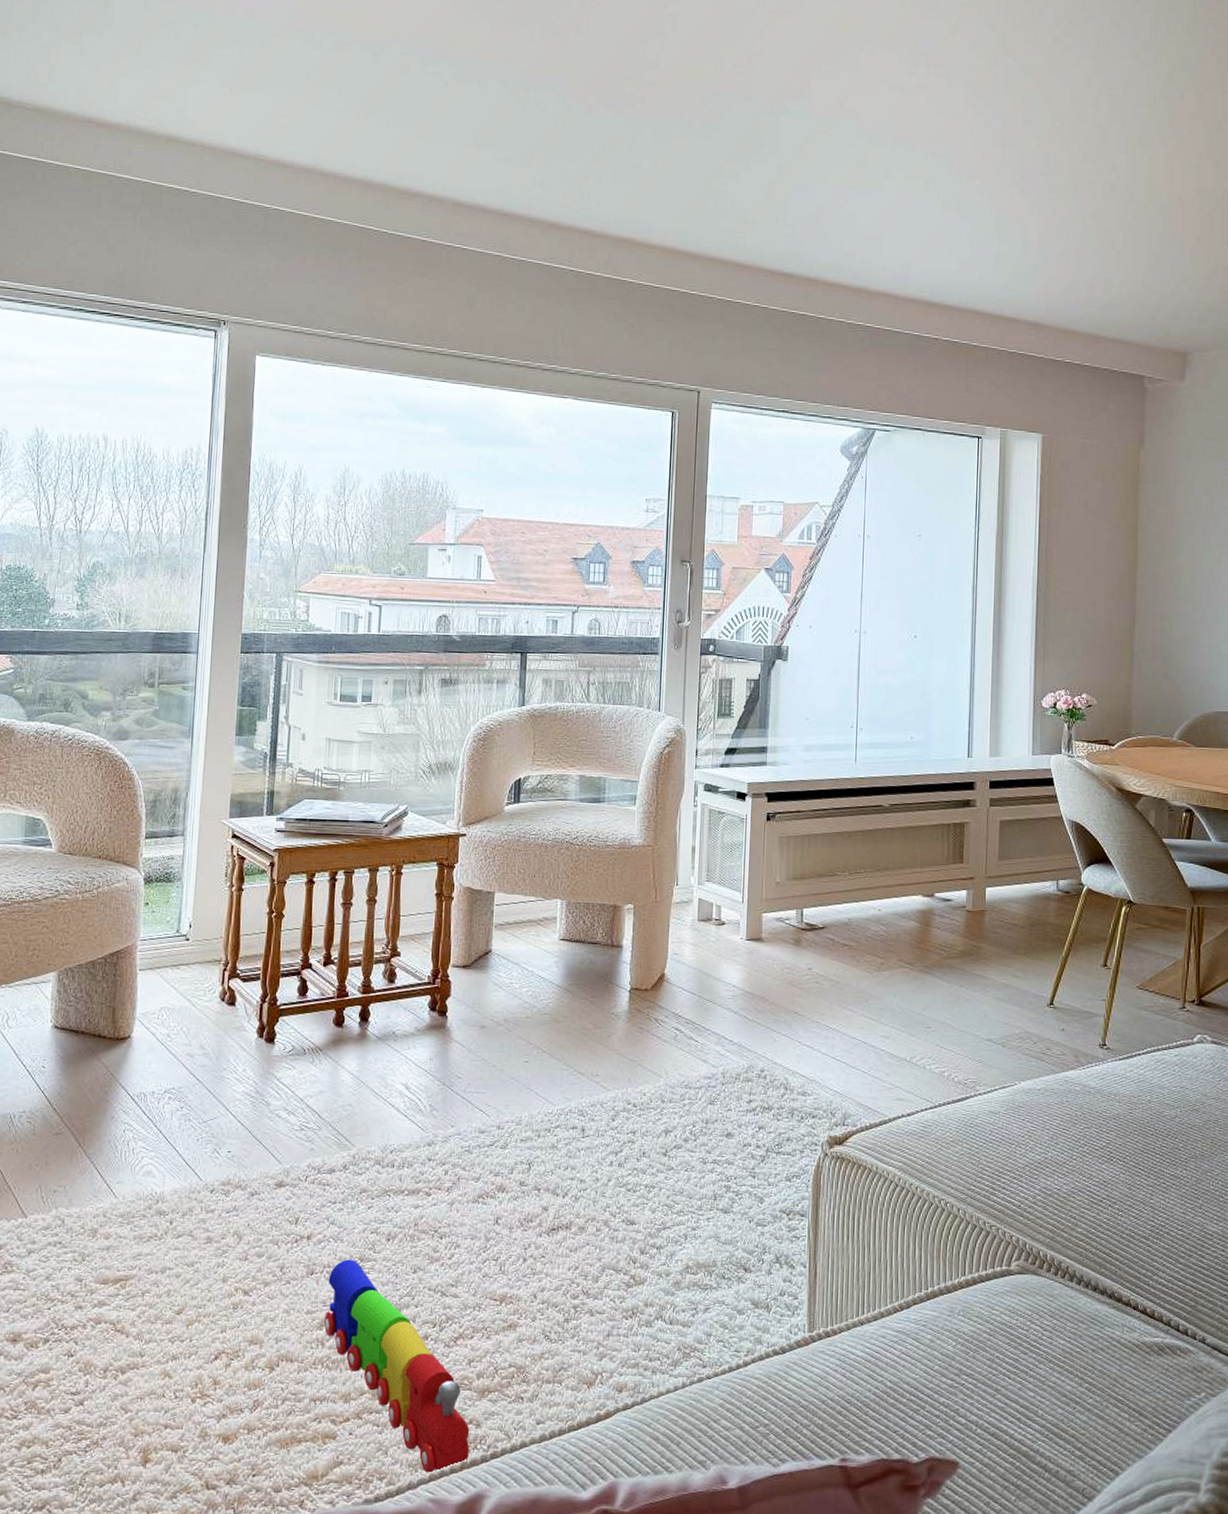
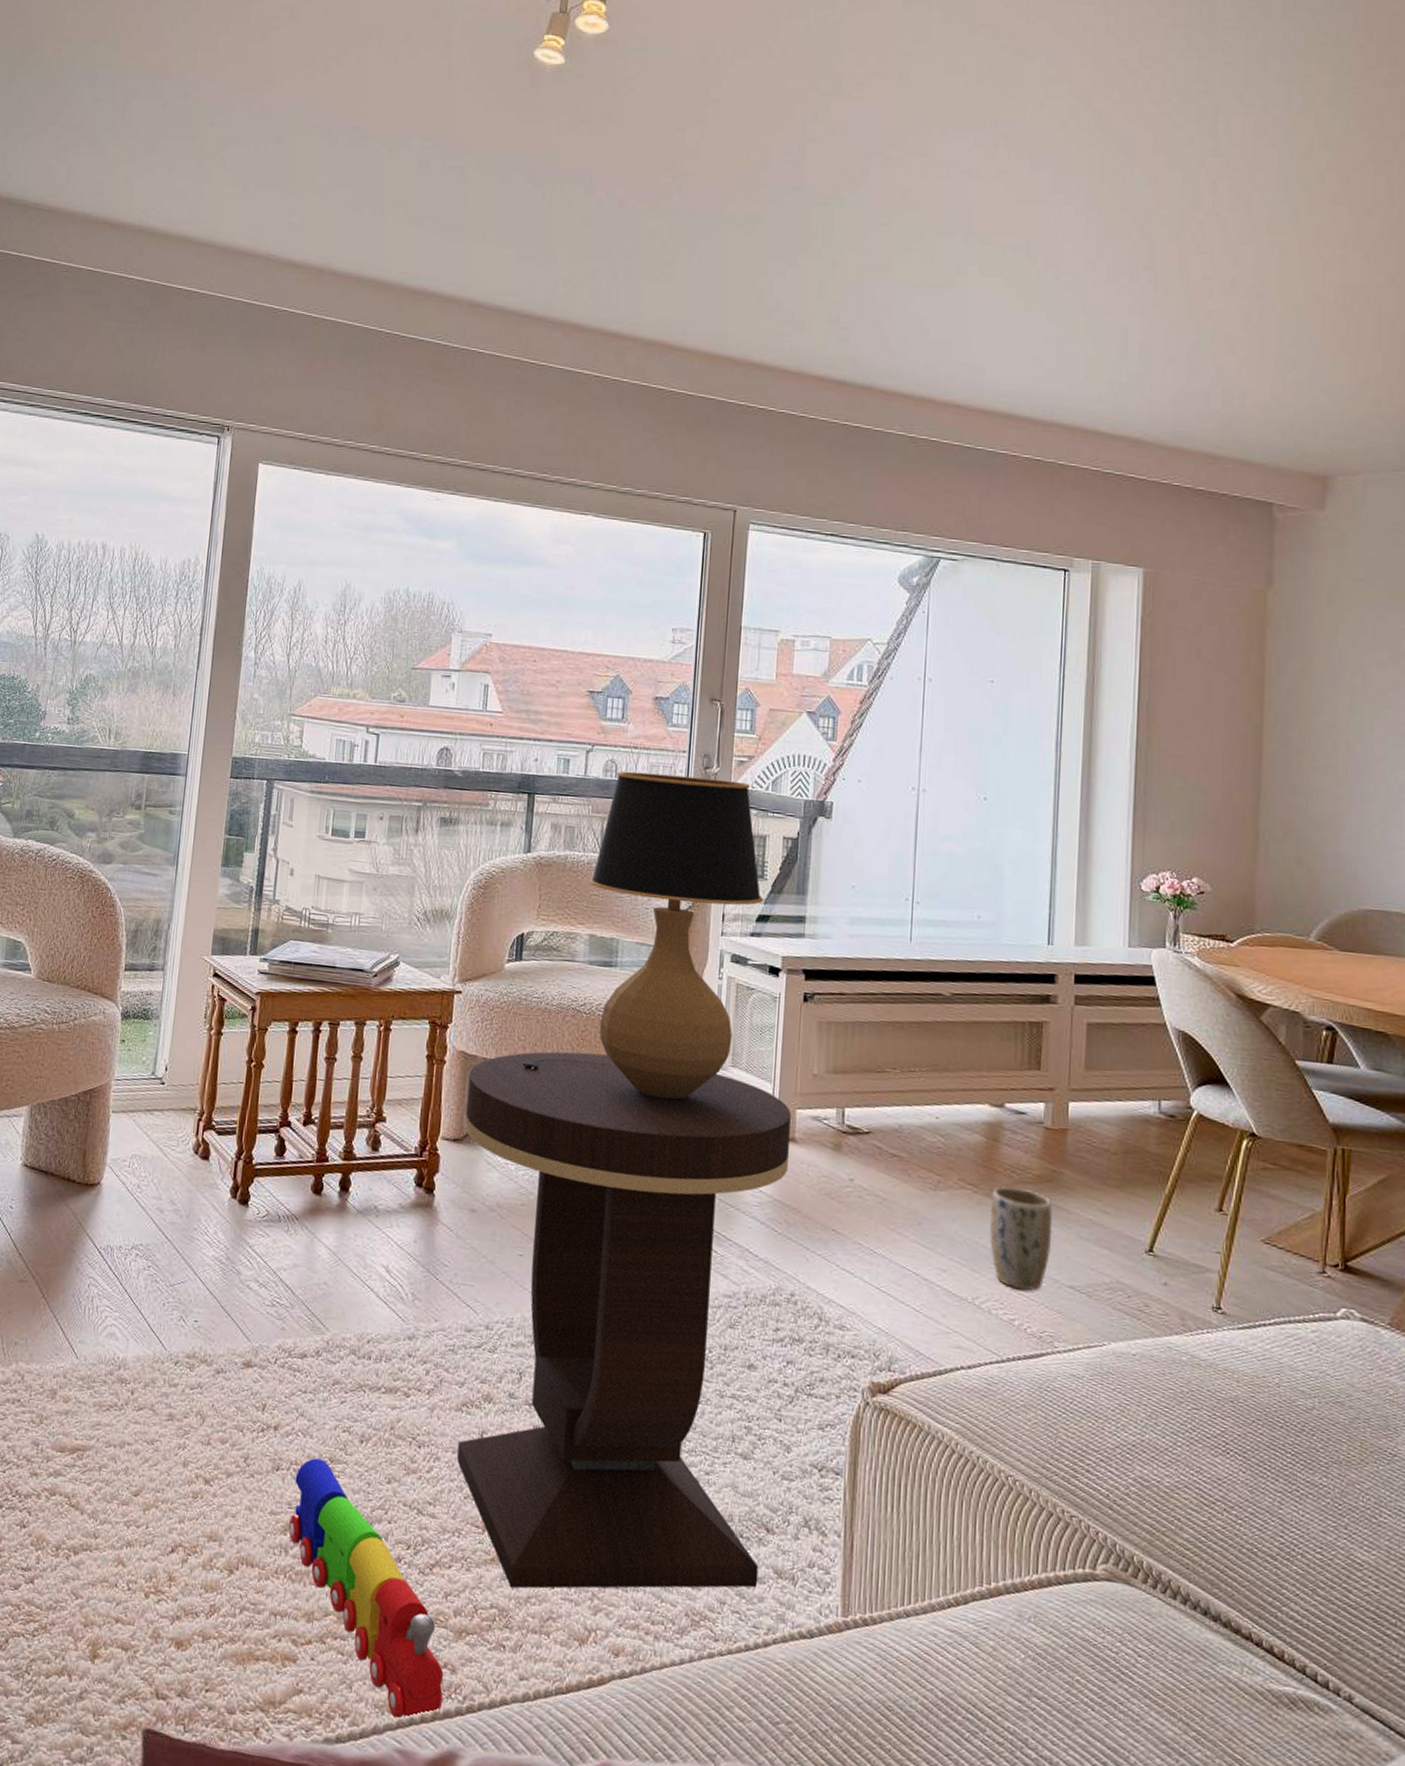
side table: none [472,879,758,1348] -> present [457,1051,791,1589]
table lamp: none [523,628,730,914] -> present [522,771,763,1100]
plant pot: none [924,963,973,1047] -> present [990,1187,1052,1291]

